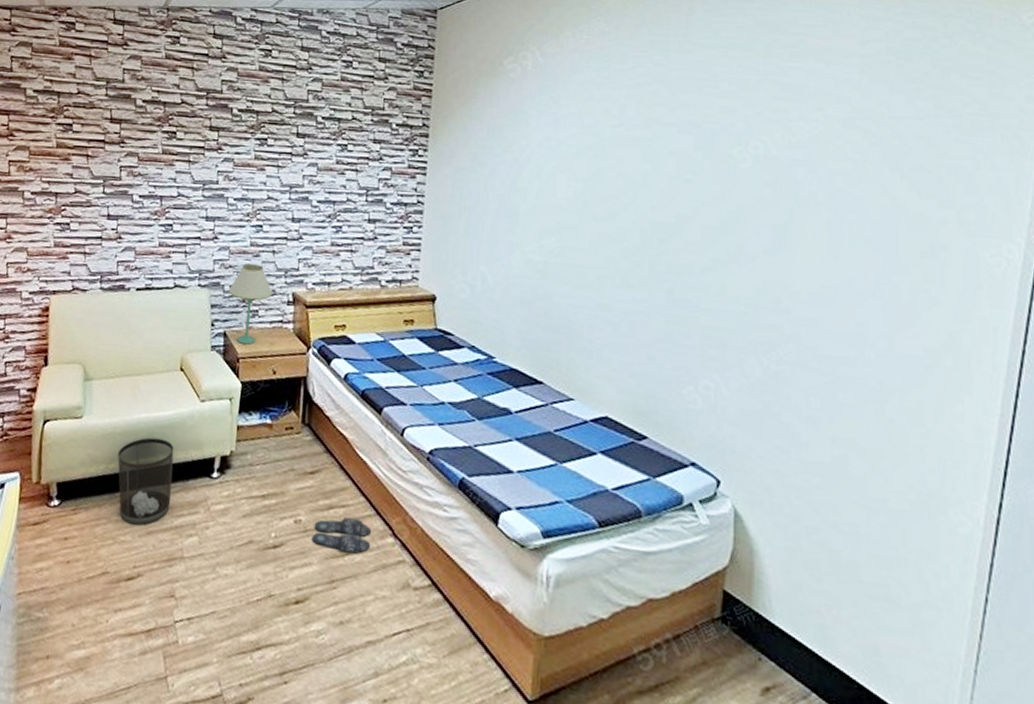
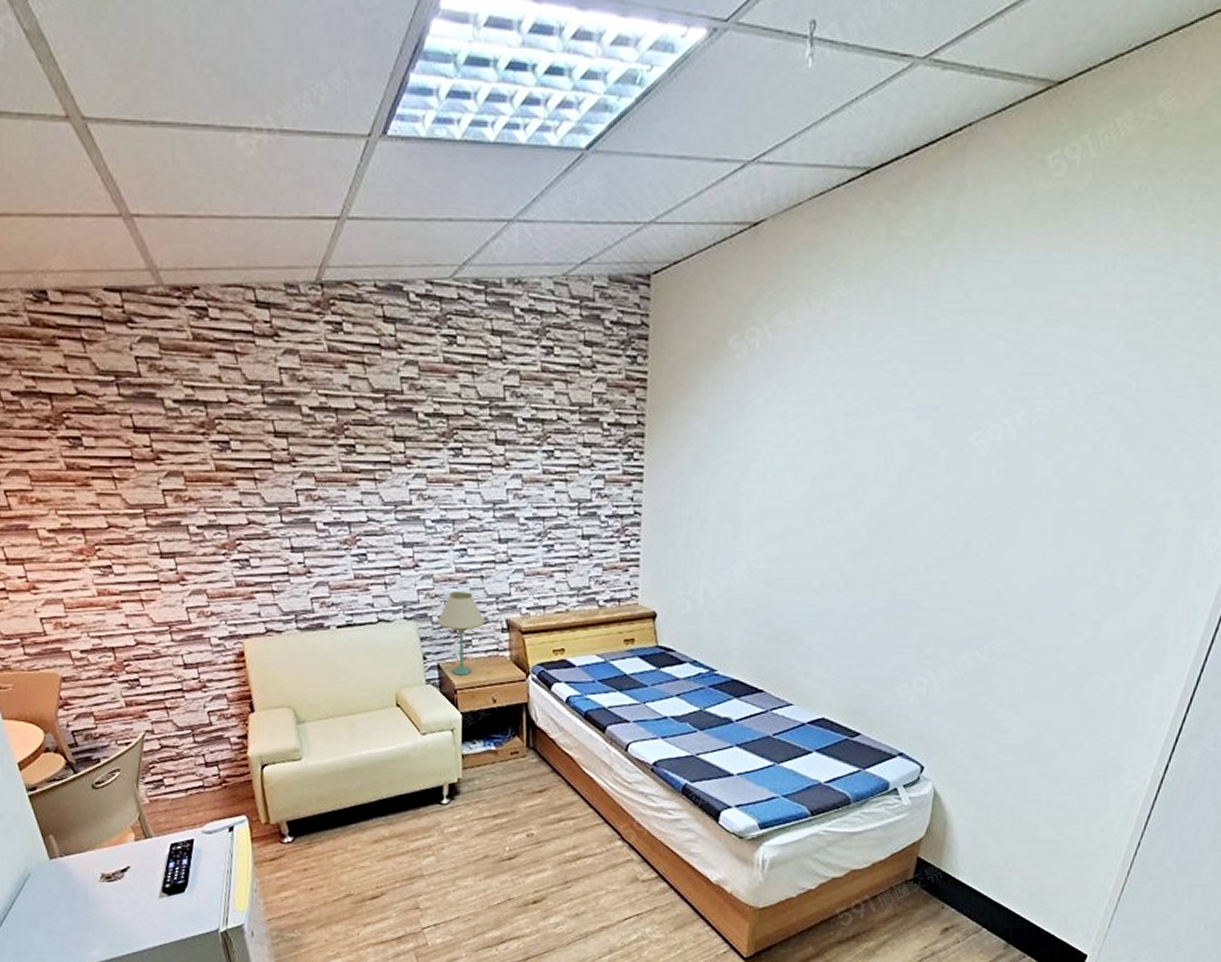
waste bin: present [117,437,174,525] -> none [344,772,404,852]
slippers: present [311,517,371,554] -> none [544,828,600,858]

